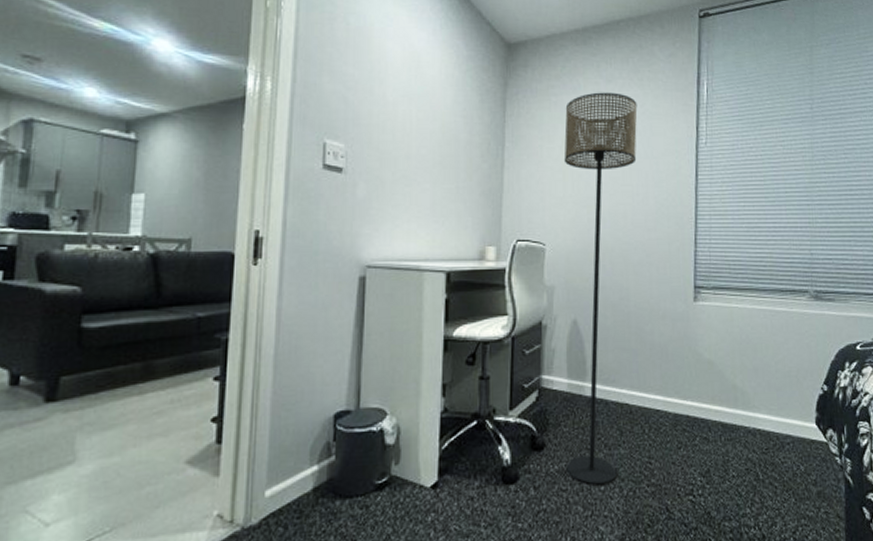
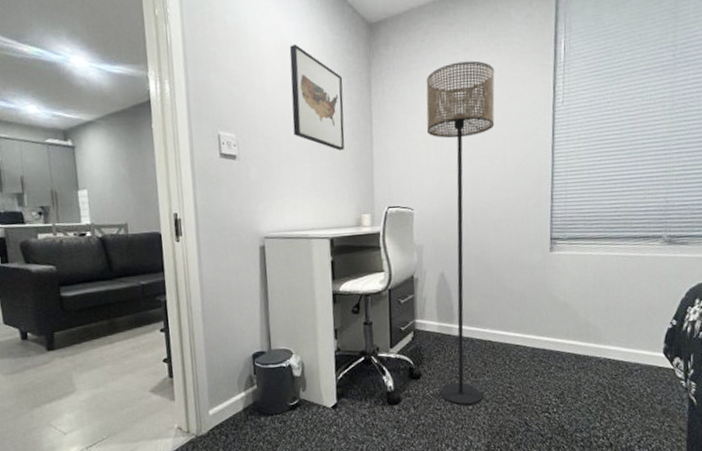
wall art: none [414,54,475,173] -> present [289,43,345,151]

